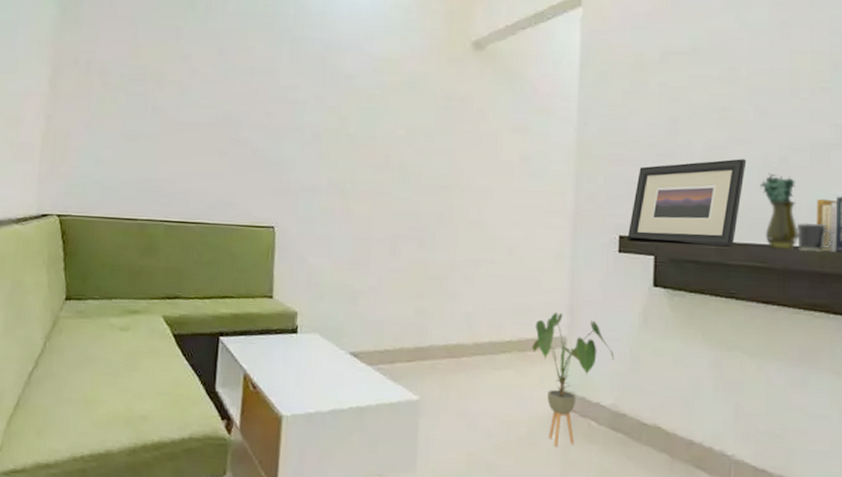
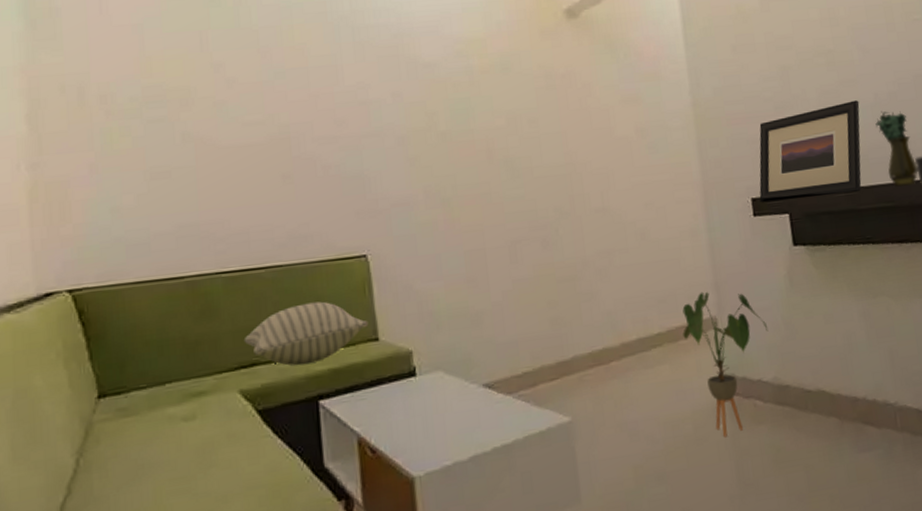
pillow: none [172,257,267,306] -> present [243,301,369,366]

